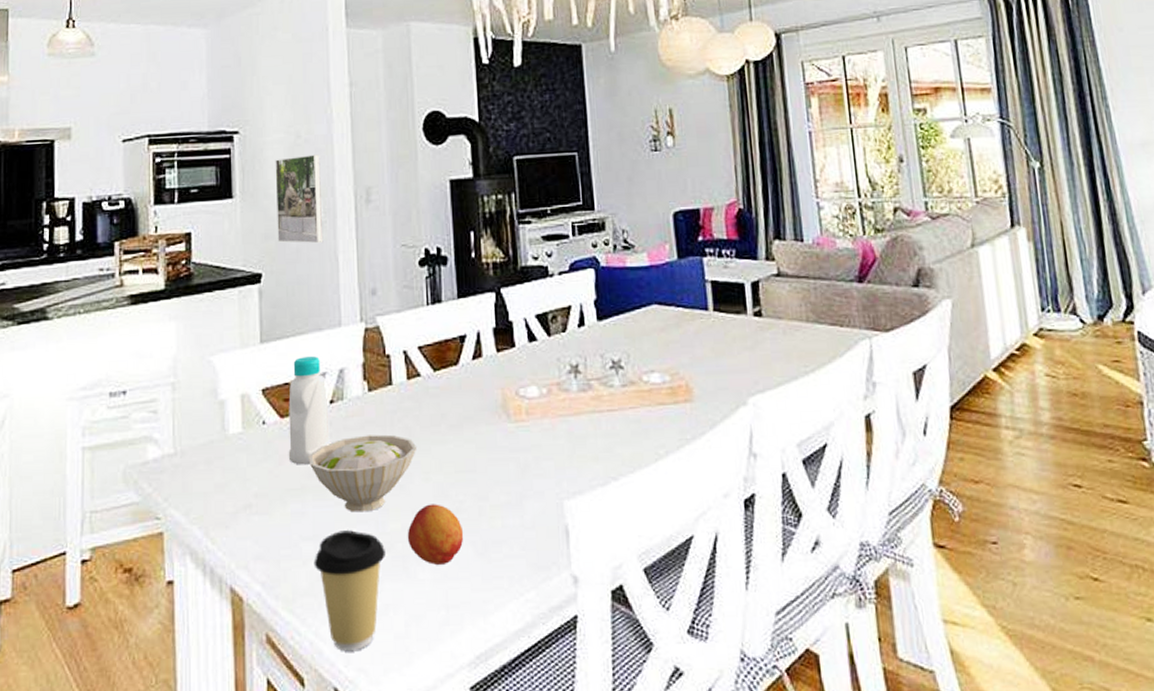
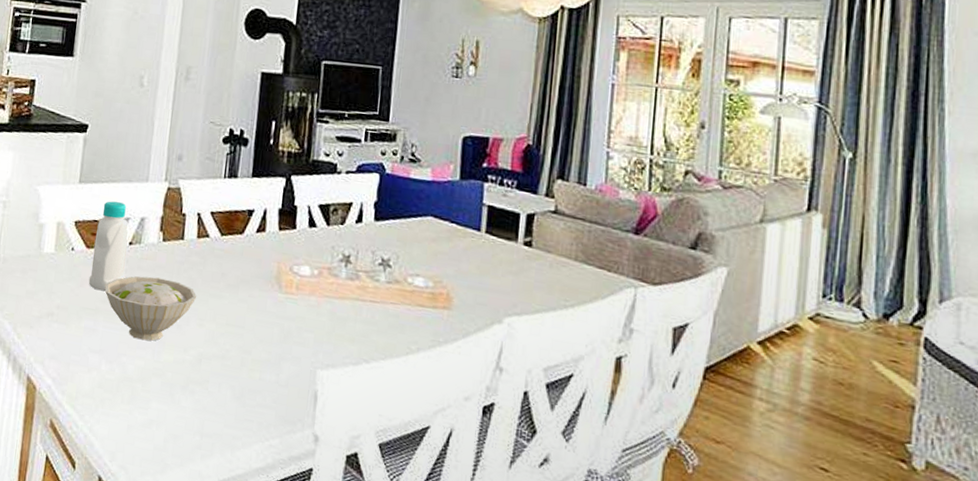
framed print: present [275,154,324,244] -> none [105,29,152,108]
coffee cup: present [313,530,385,652] -> none [96,351,157,451]
fruit: present [407,504,463,565] -> none [176,346,225,399]

